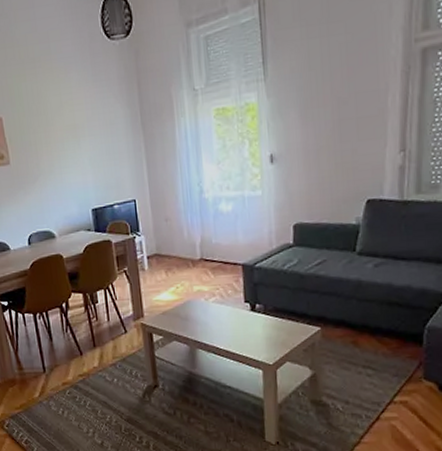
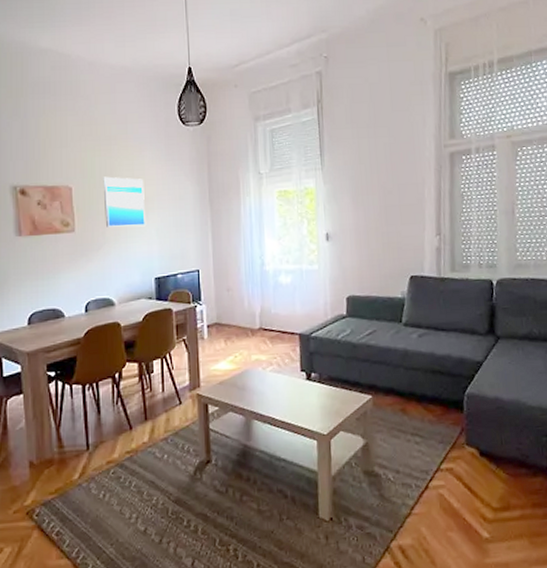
wall art: none [31,103,79,158] -> present [103,176,147,227]

